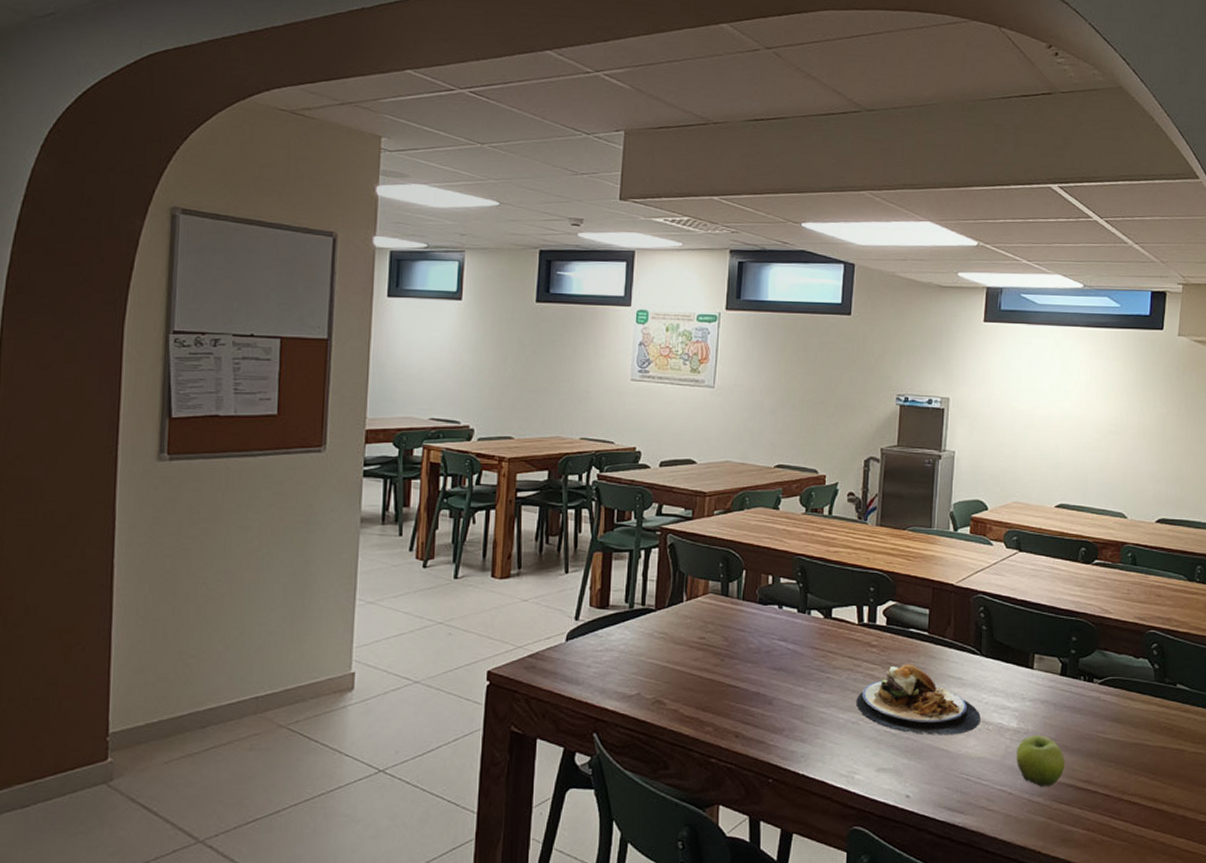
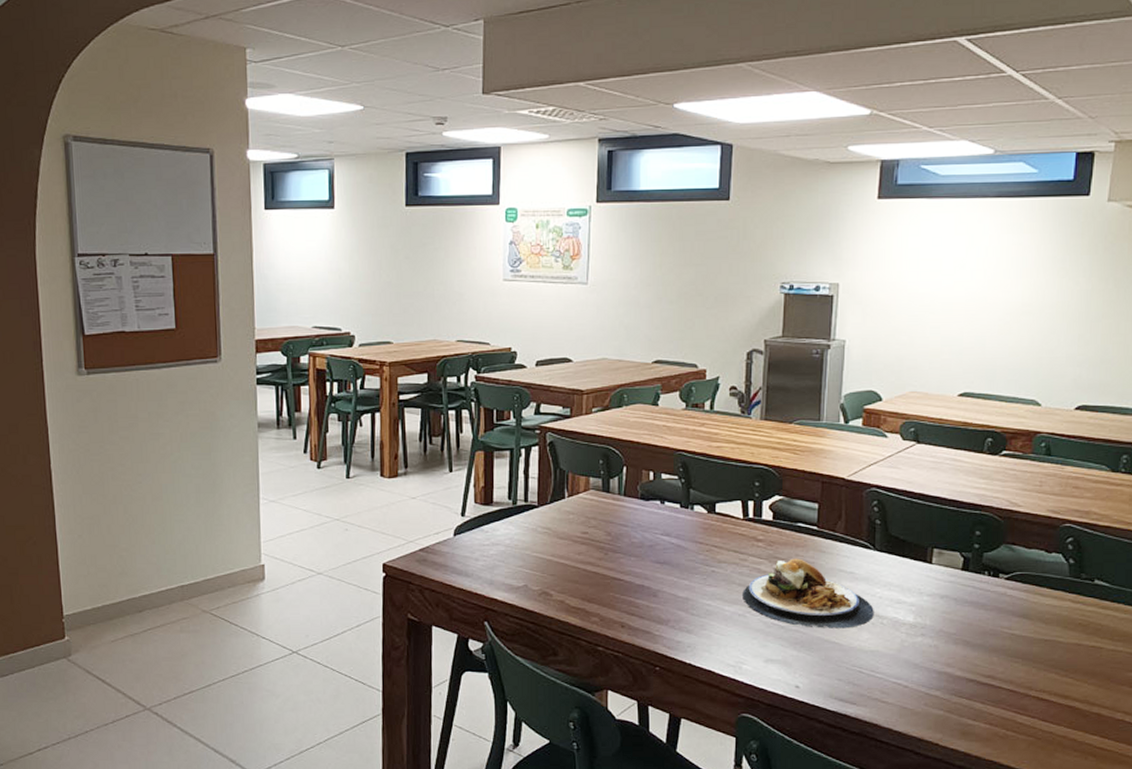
fruit: present [1016,735,1065,787] -> none [913,630,966,681]

